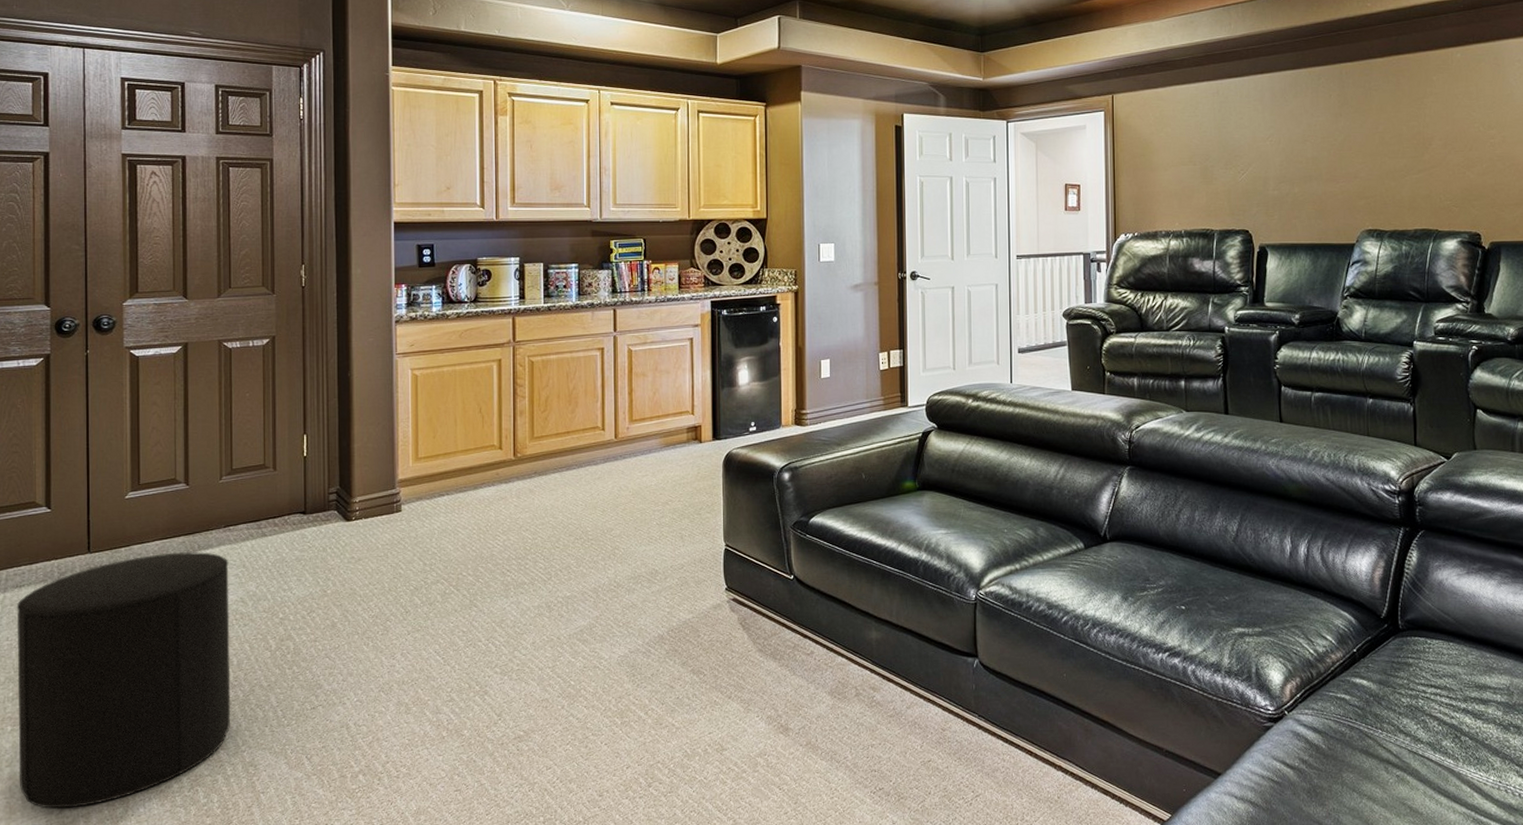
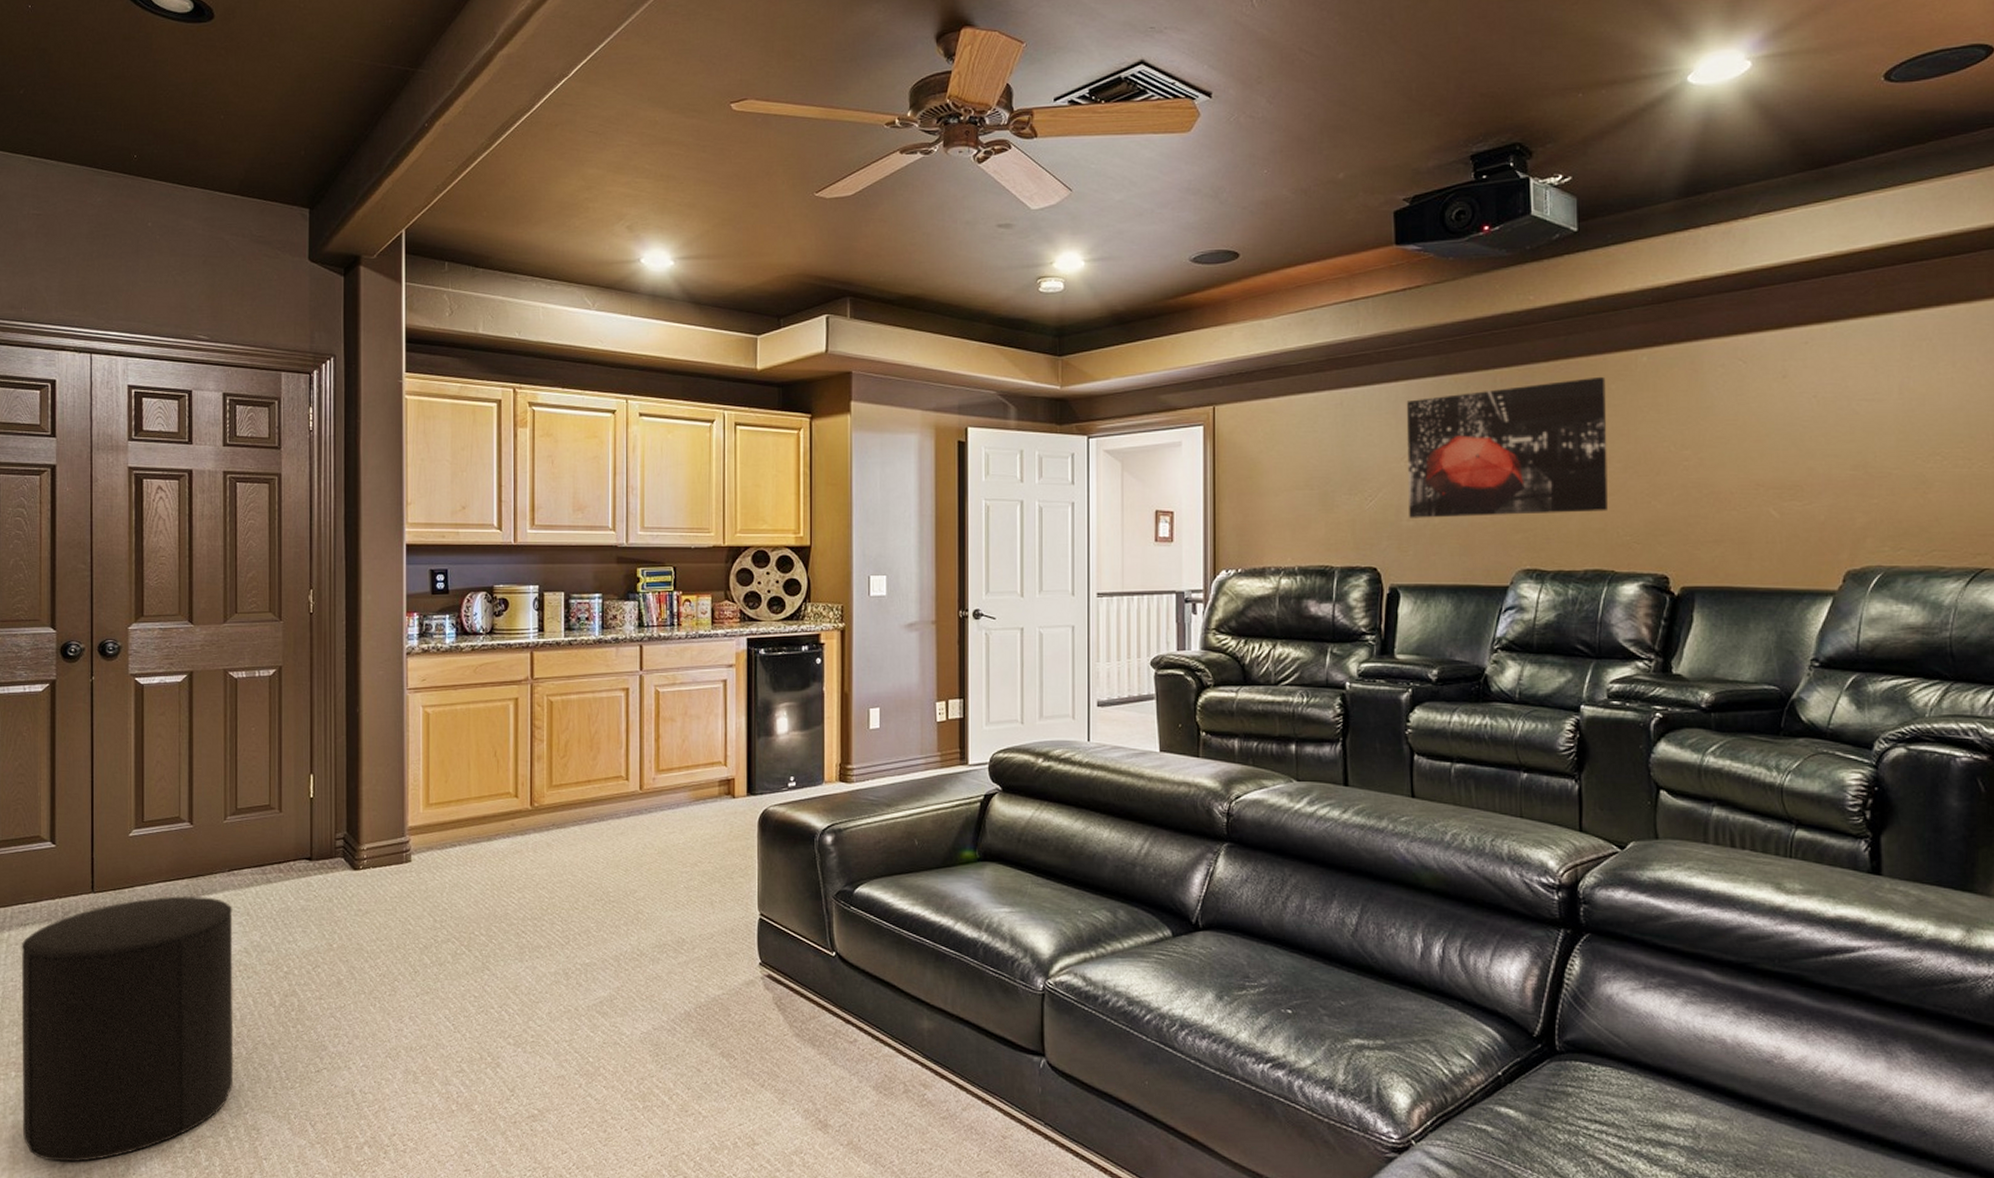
wall art: none [1271,69,1432,188] -> present [1407,376,1607,518]

